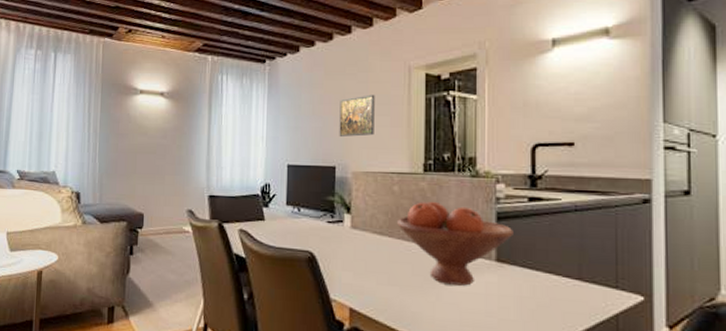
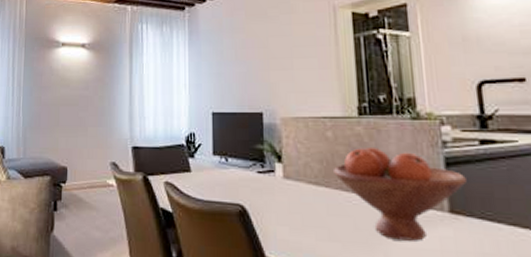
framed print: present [339,94,375,137] -> none [263,36,302,81]

